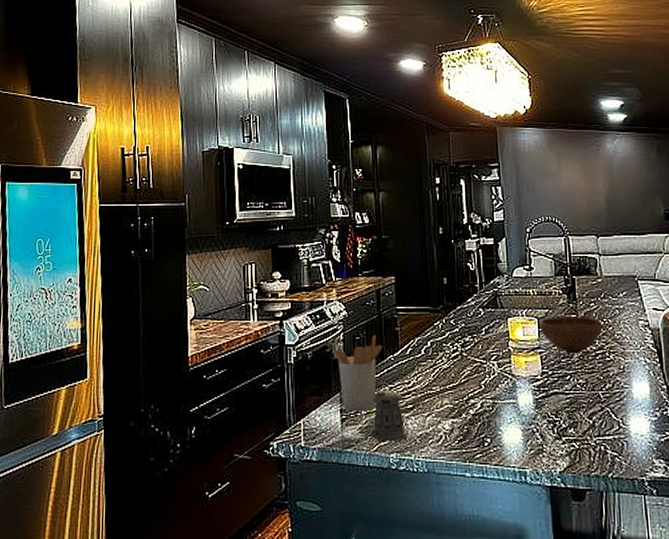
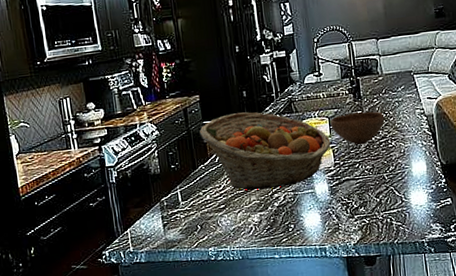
utensil holder: present [333,335,383,412] -> none [149,148,194,218]
pepper shaker: present [370,389,412,441] -> none [189,192,224,239]
fruit basket: none [392,301,539,392] -> present [199,112,331,190]

